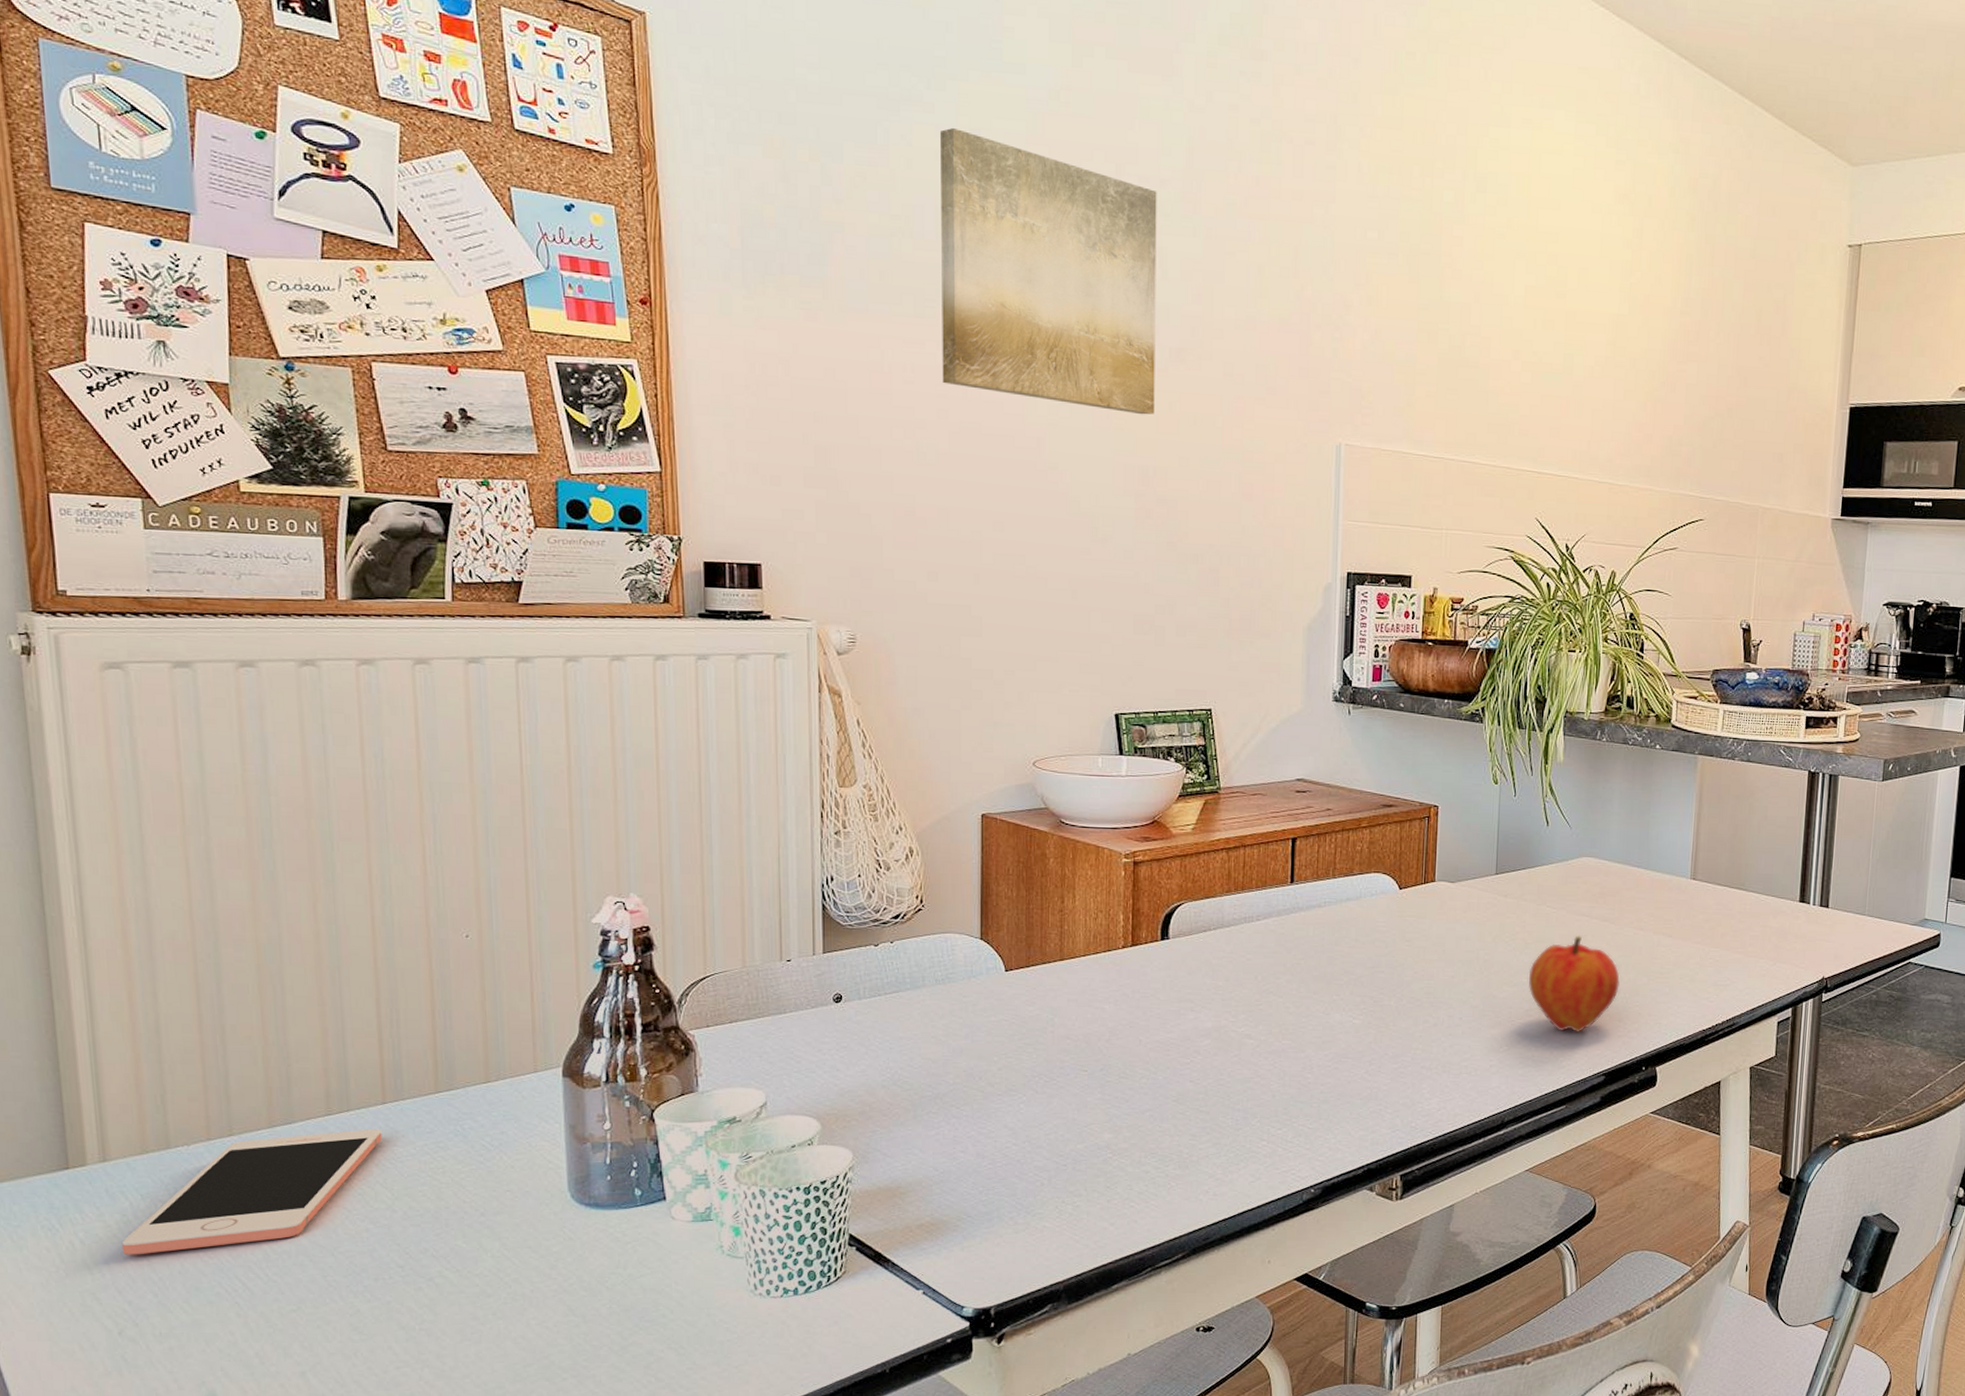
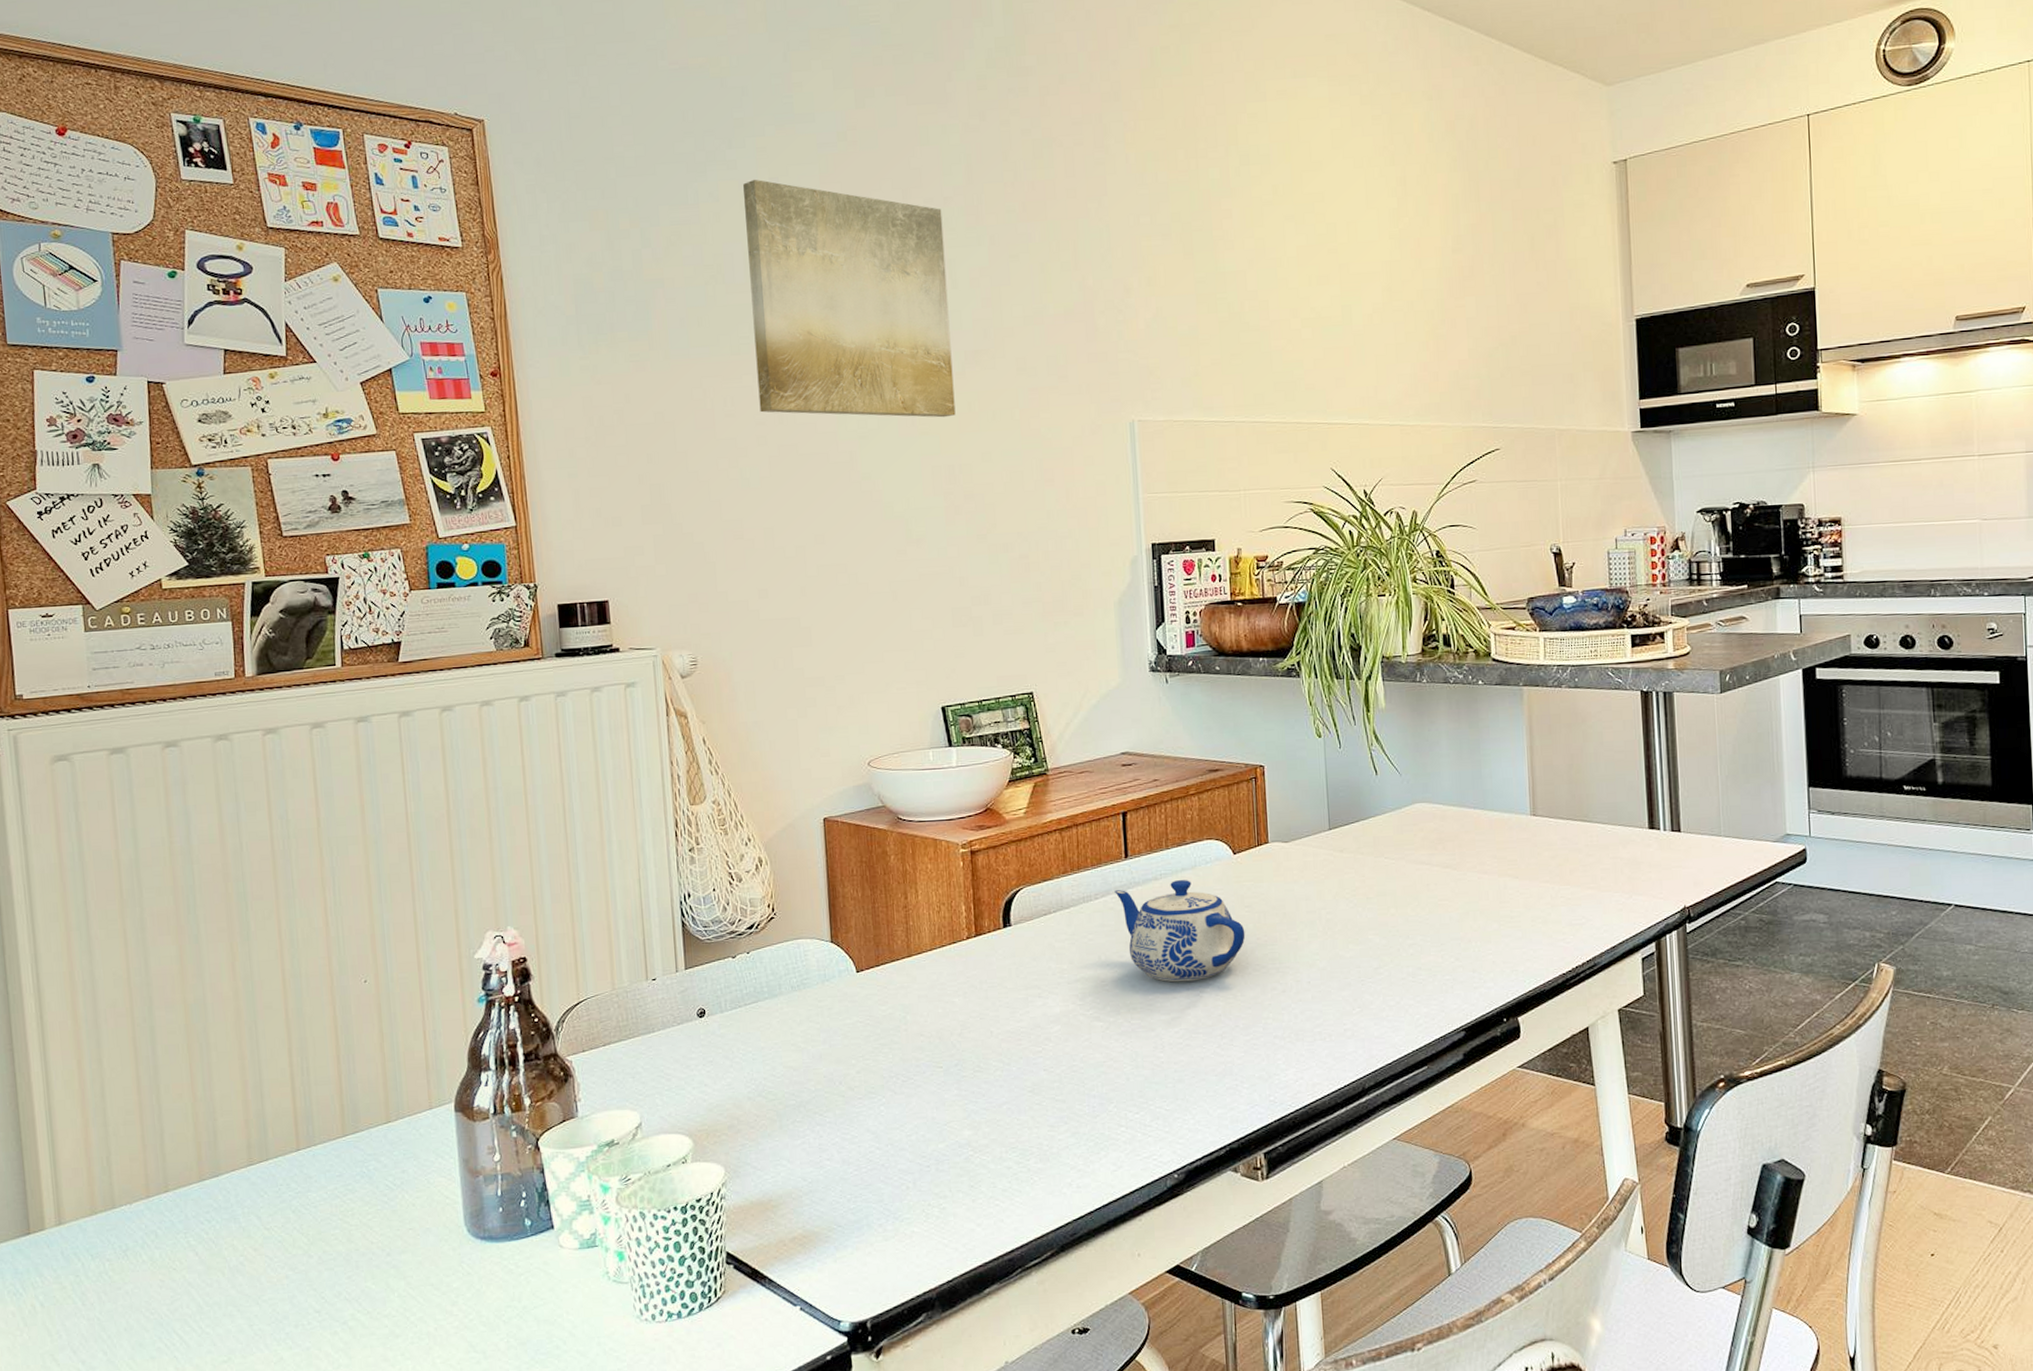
cell phone: present [121,1129,382,1255] -> none [75,1176,298,1315]
teapot: none [1277,908,1403,1008] -> present [1115,879,1246,982]
fruit: present [1529,936,1620,1032] -> none [1374,885,1470,987]

